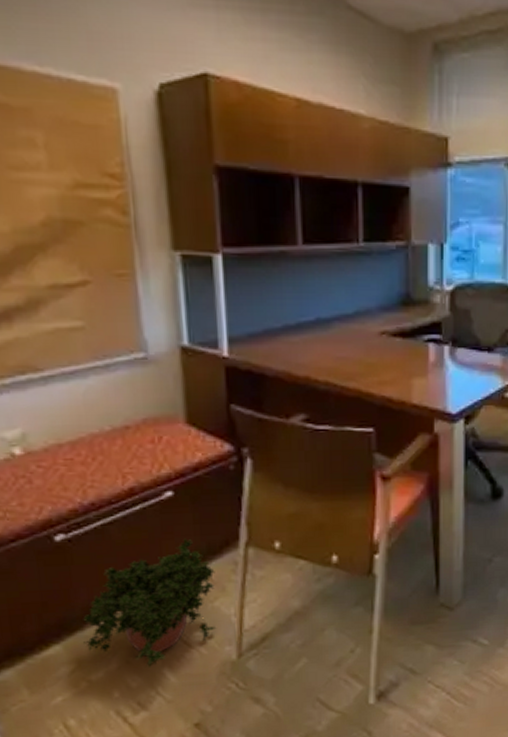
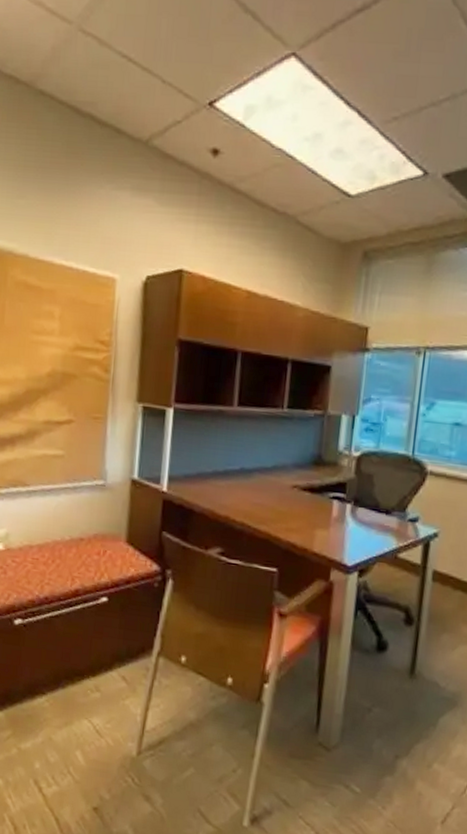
potted plant: present [83,538,217,669] -> none [20,639,130,749]

